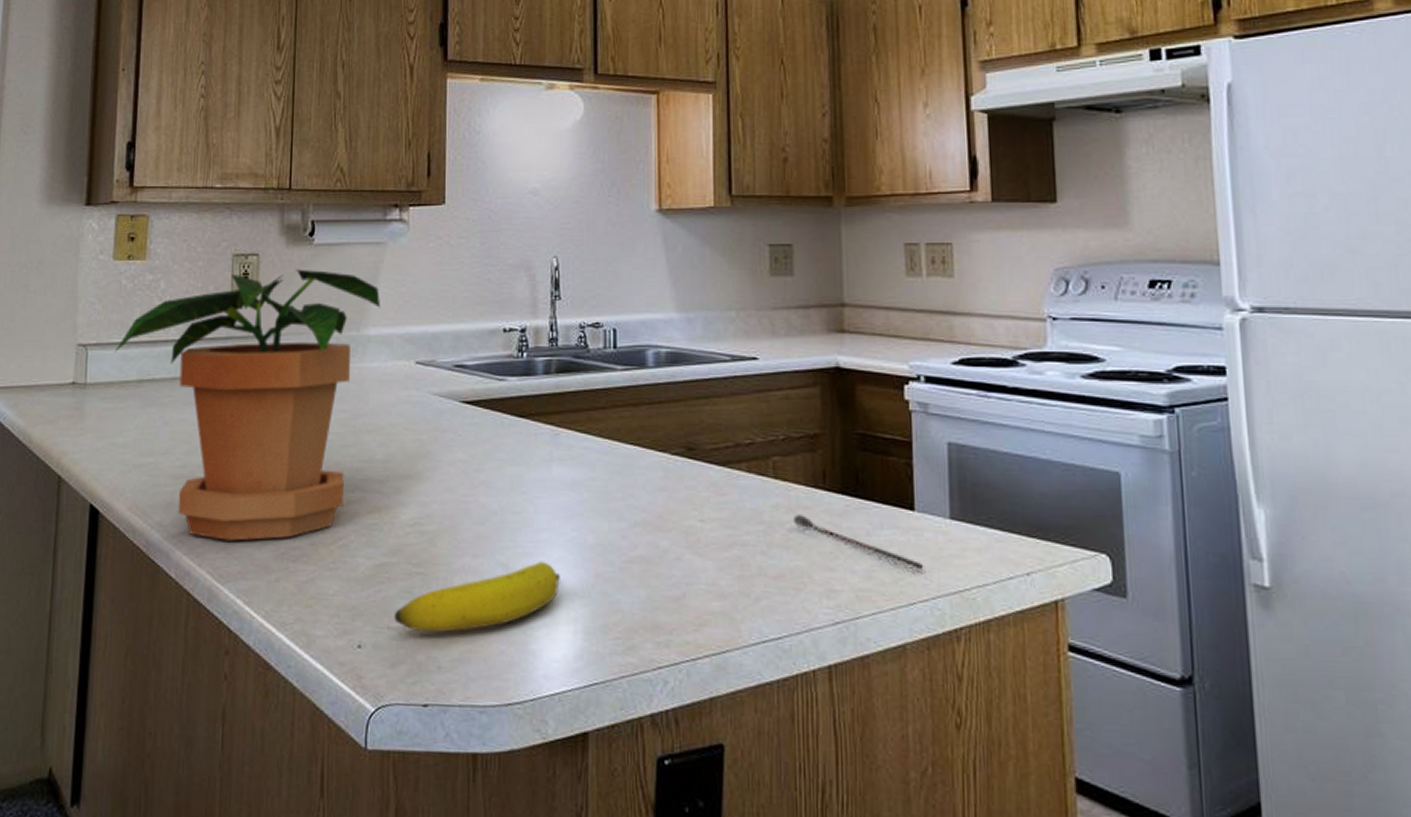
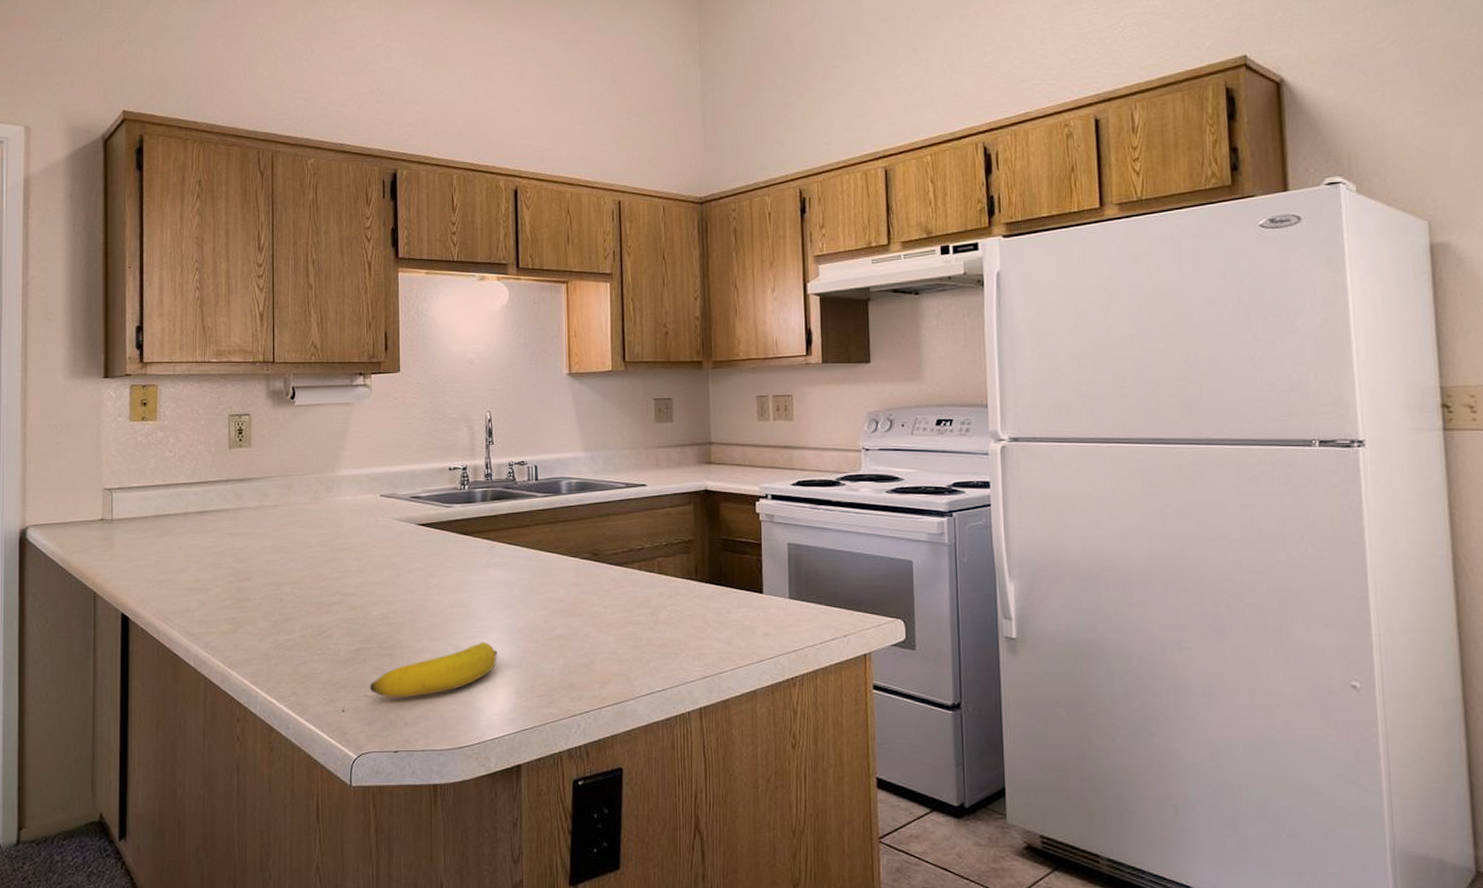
potted plant: present [114,269,381,541] -> none [134,425,351,636]
stirrer: present [792,514,924,569] -> none [673,600,770,636]

